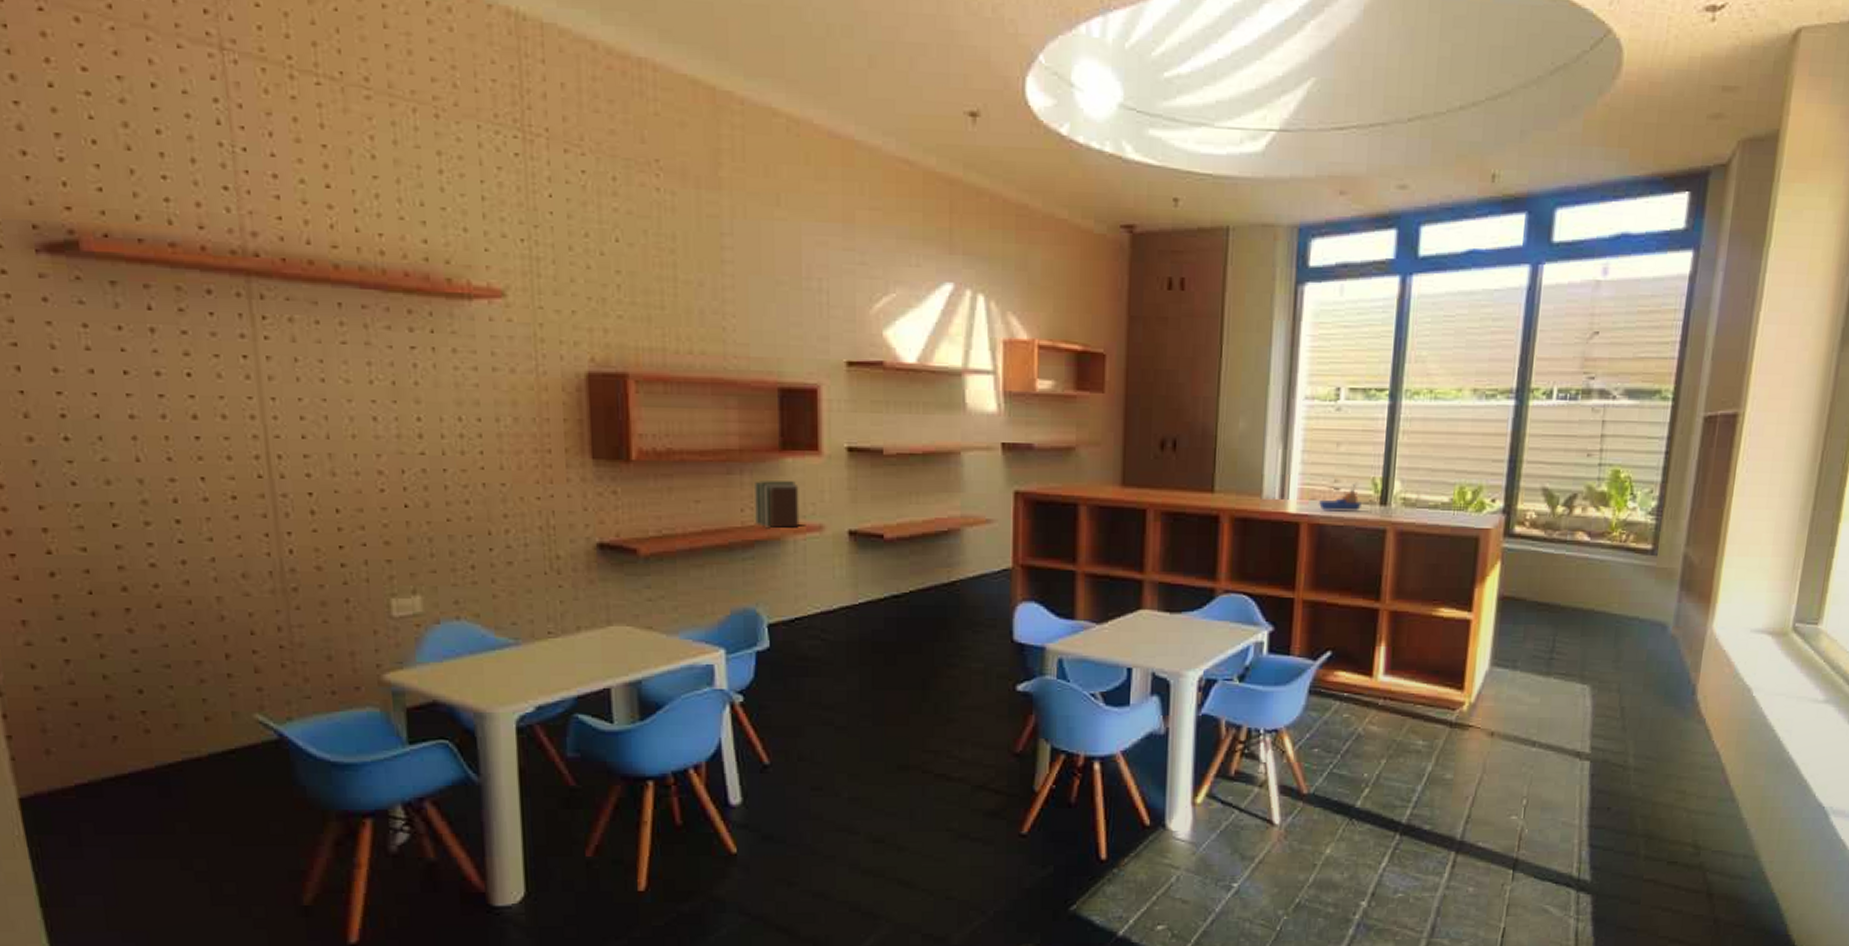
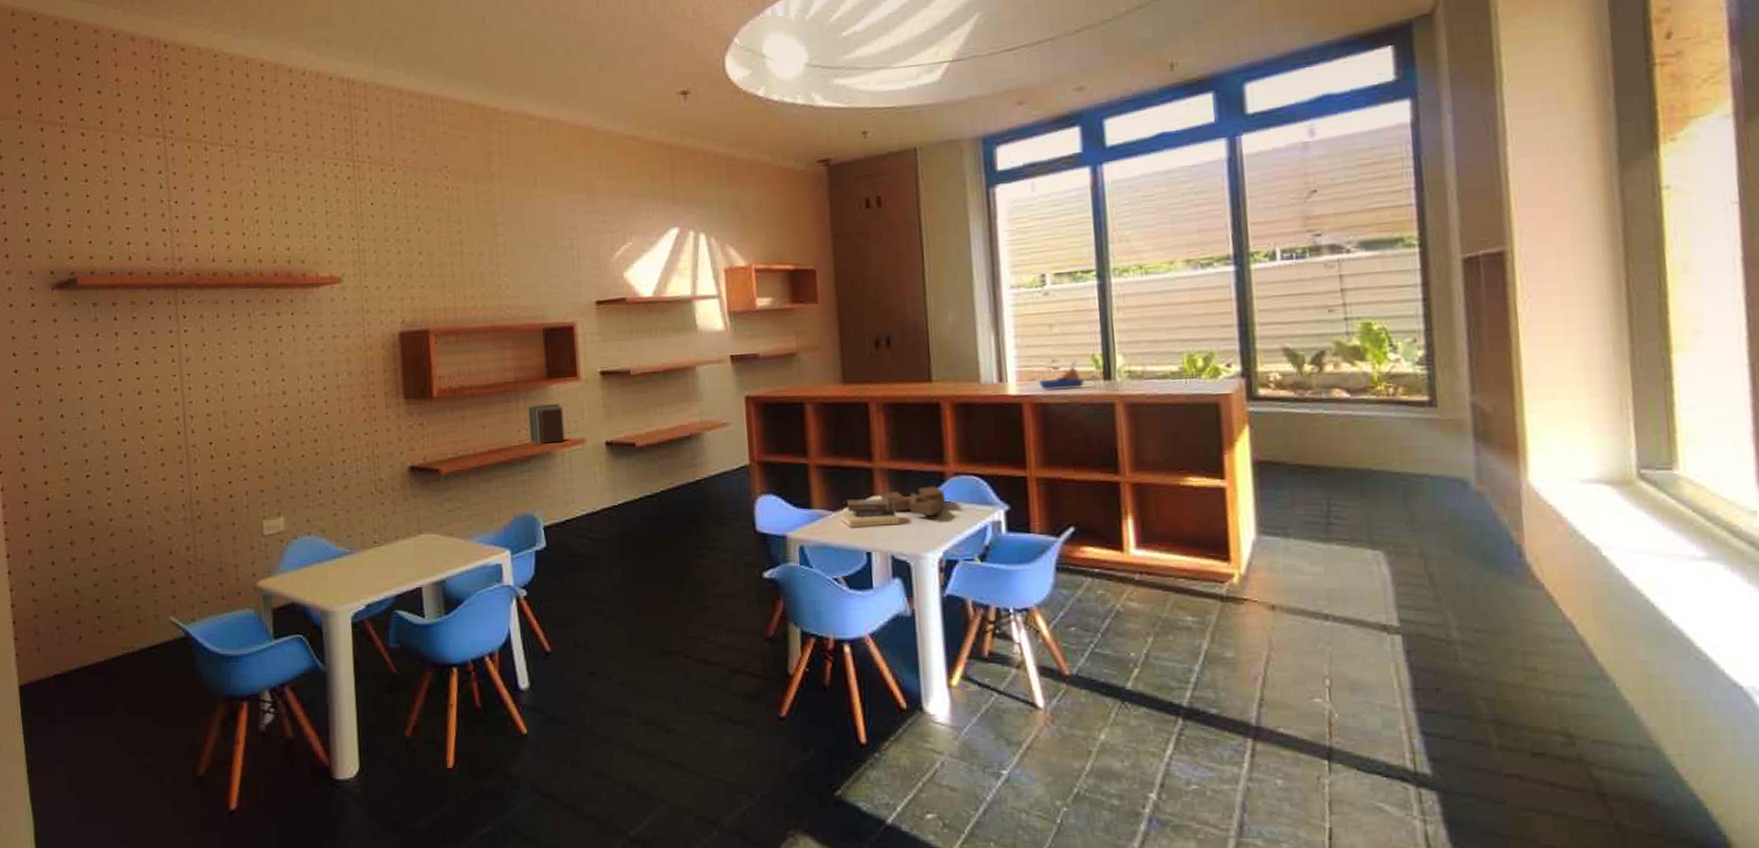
books: none [1103,612,1164,642] -> present [839,498,900,528]
toy blocks: none [1148,602,1213,634] -> present [881,486,946,517]

